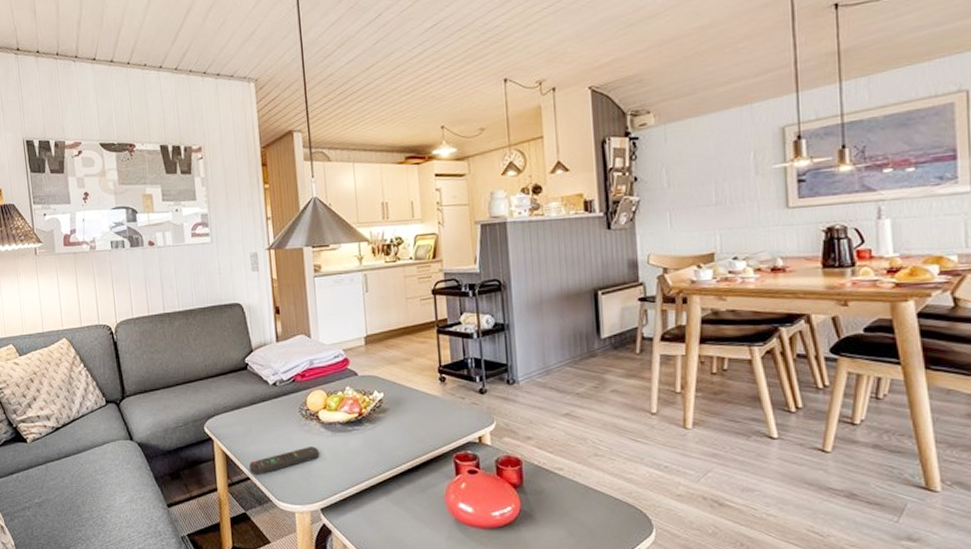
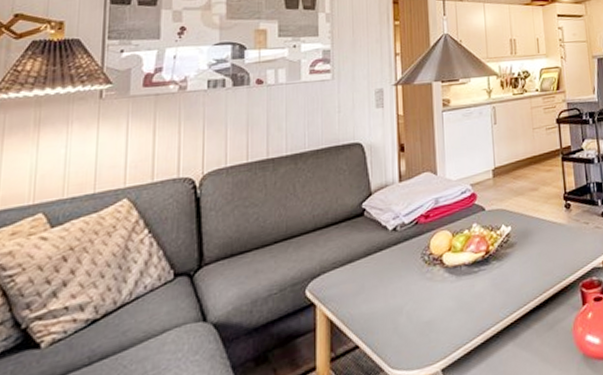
remote control: present [249,447,320,476] -> none [358,296,443,342]

